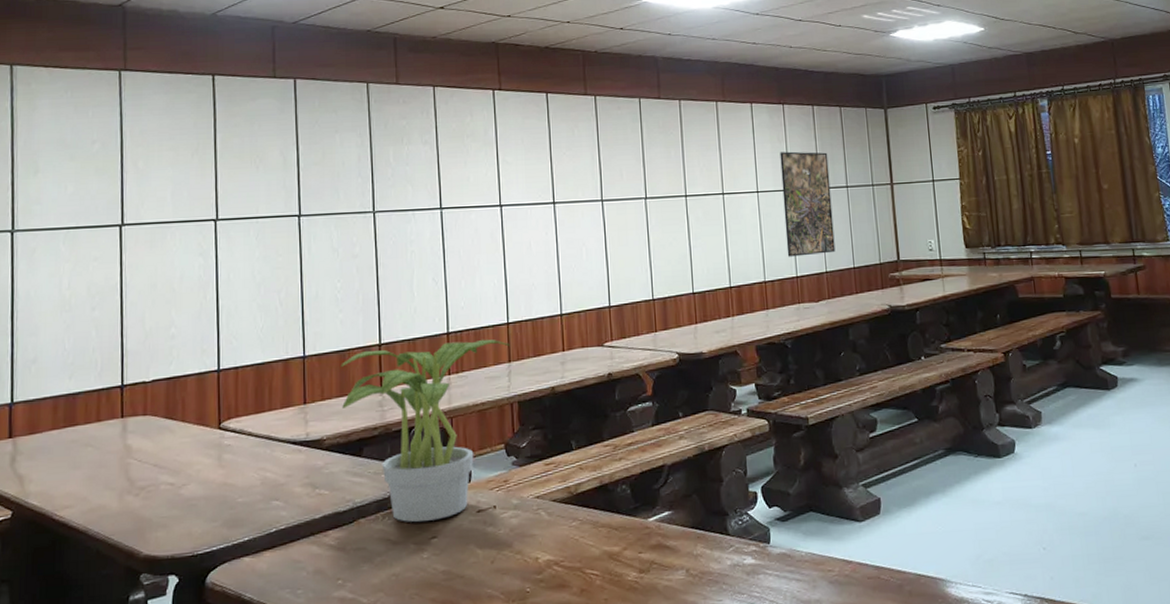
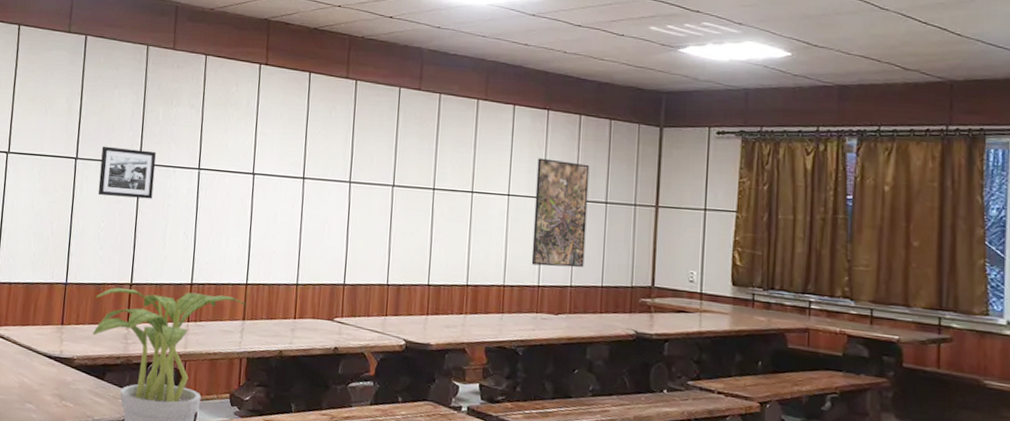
picture frame: none [328,196,393,253] -> present [98,146,157,199]

